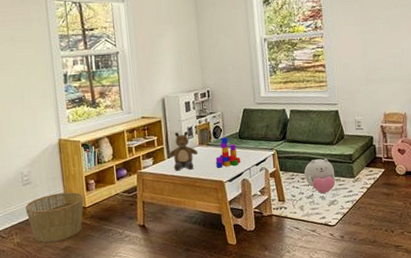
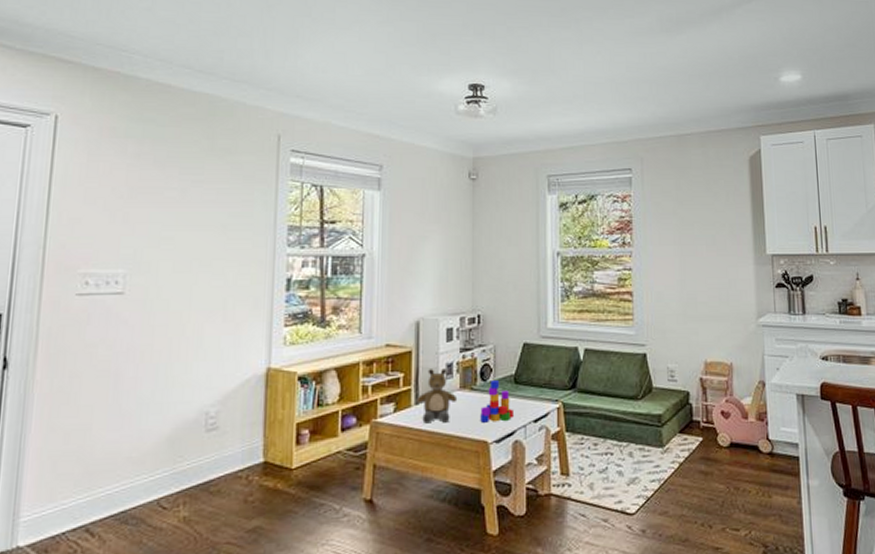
basket: present [25,192,84,243] -> none [203,445,291,520]
plush toy: present [304,158,336,194] -> none [597,418,639,467]

